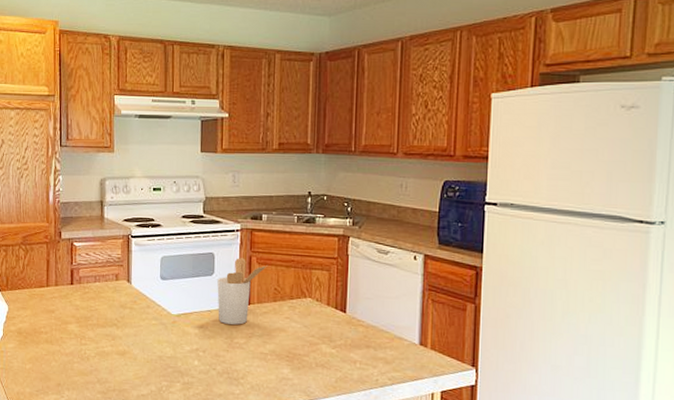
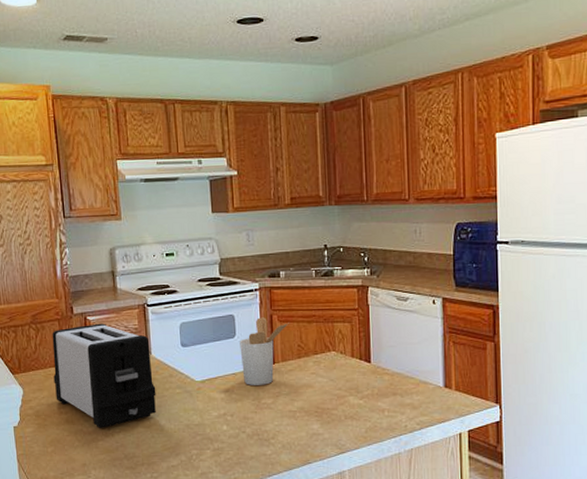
toaster: none [37,250,133,352] -> present [52,323,156,429]

